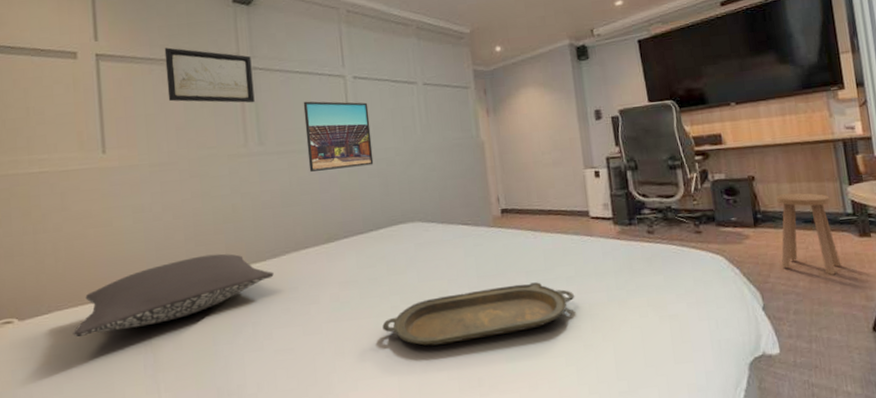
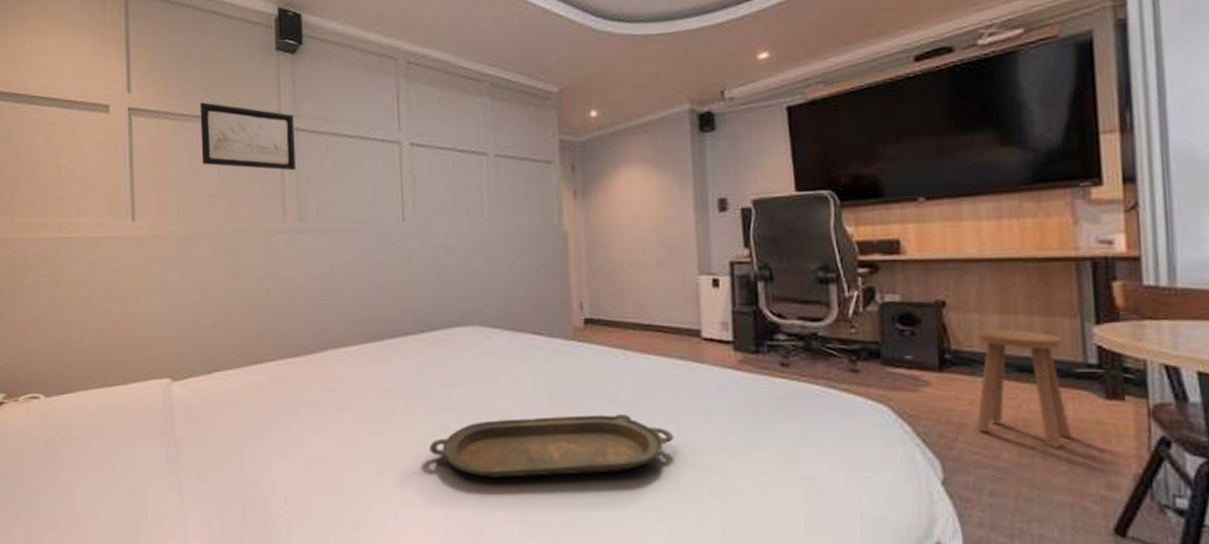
pillow: present [72,253,274,338] -> none [96,343,308,422]
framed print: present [303,101,374,172] -> none [350,171,430,256]

